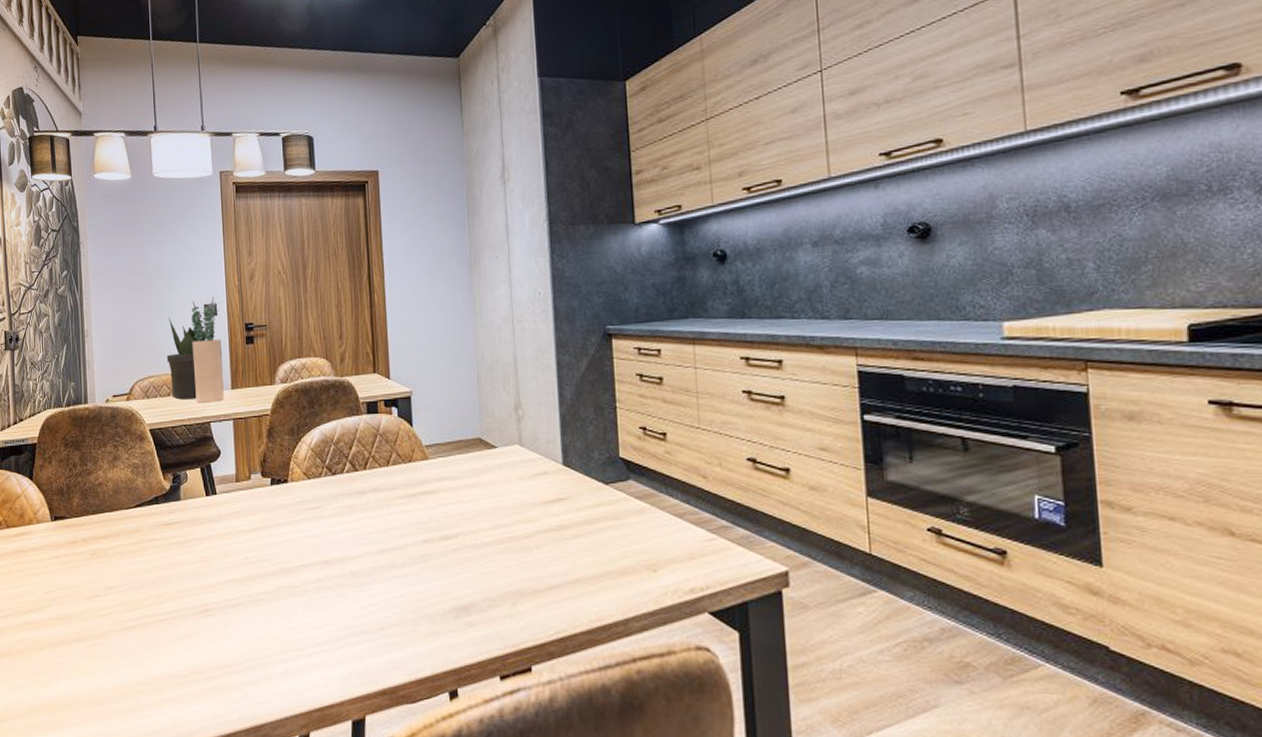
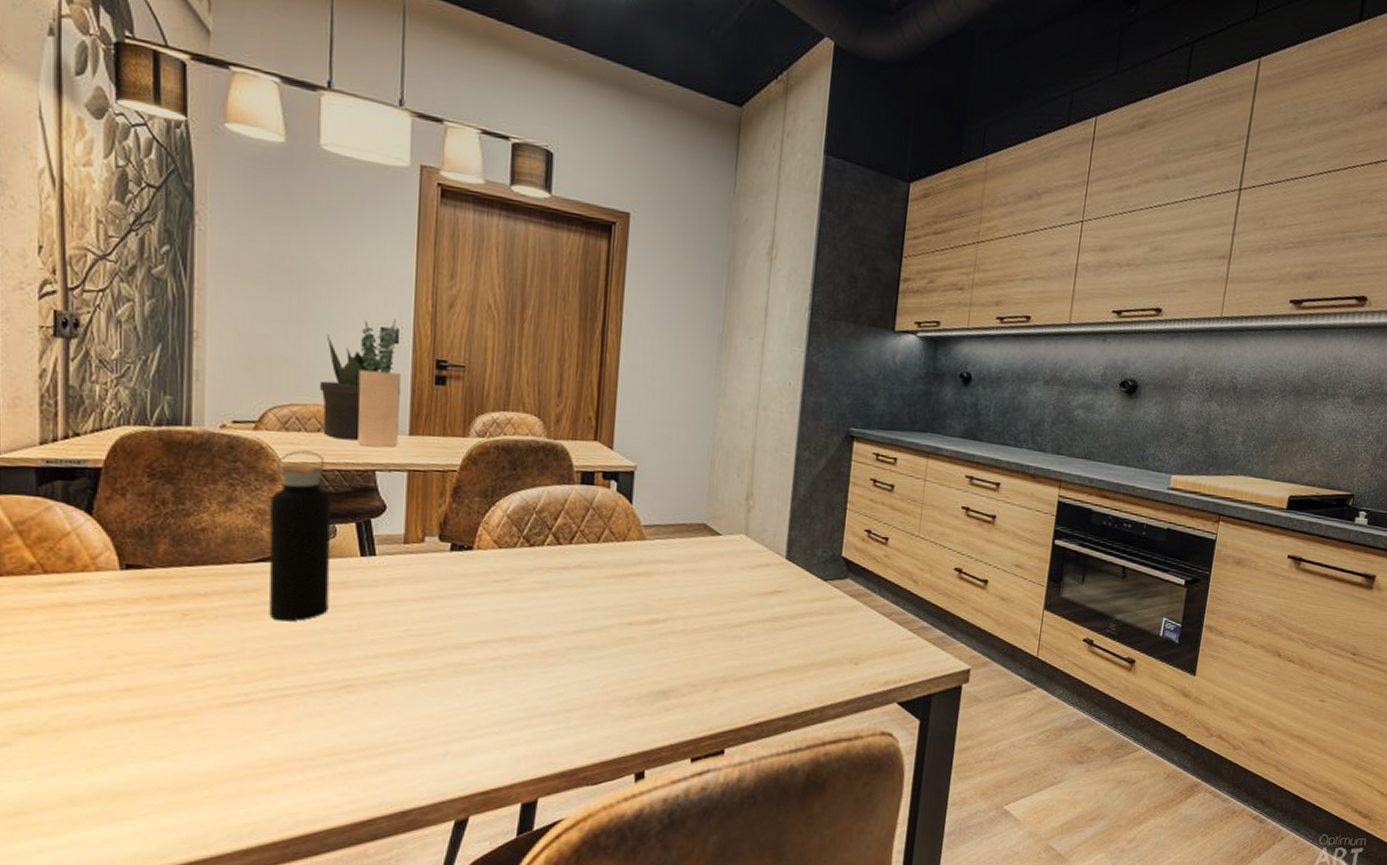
water bottle: none [141,412,187,556] -> present [269,450,331,621]

